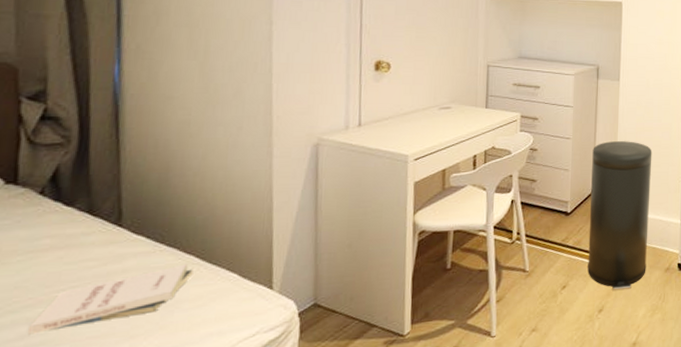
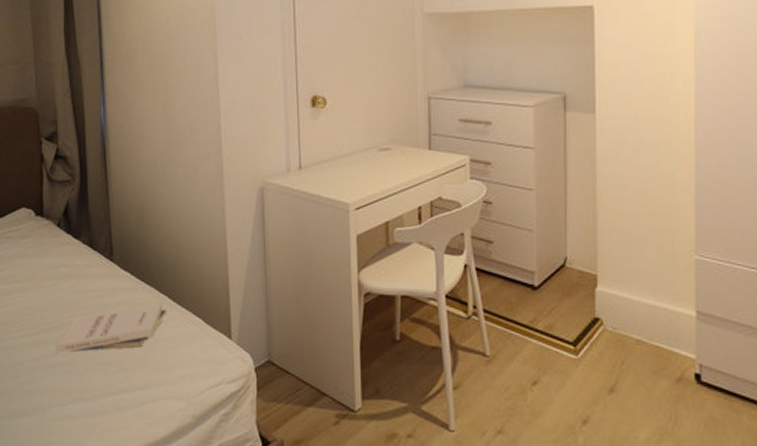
pedal bin: present [587,141,652,290] -> none [563,195,648,399]

